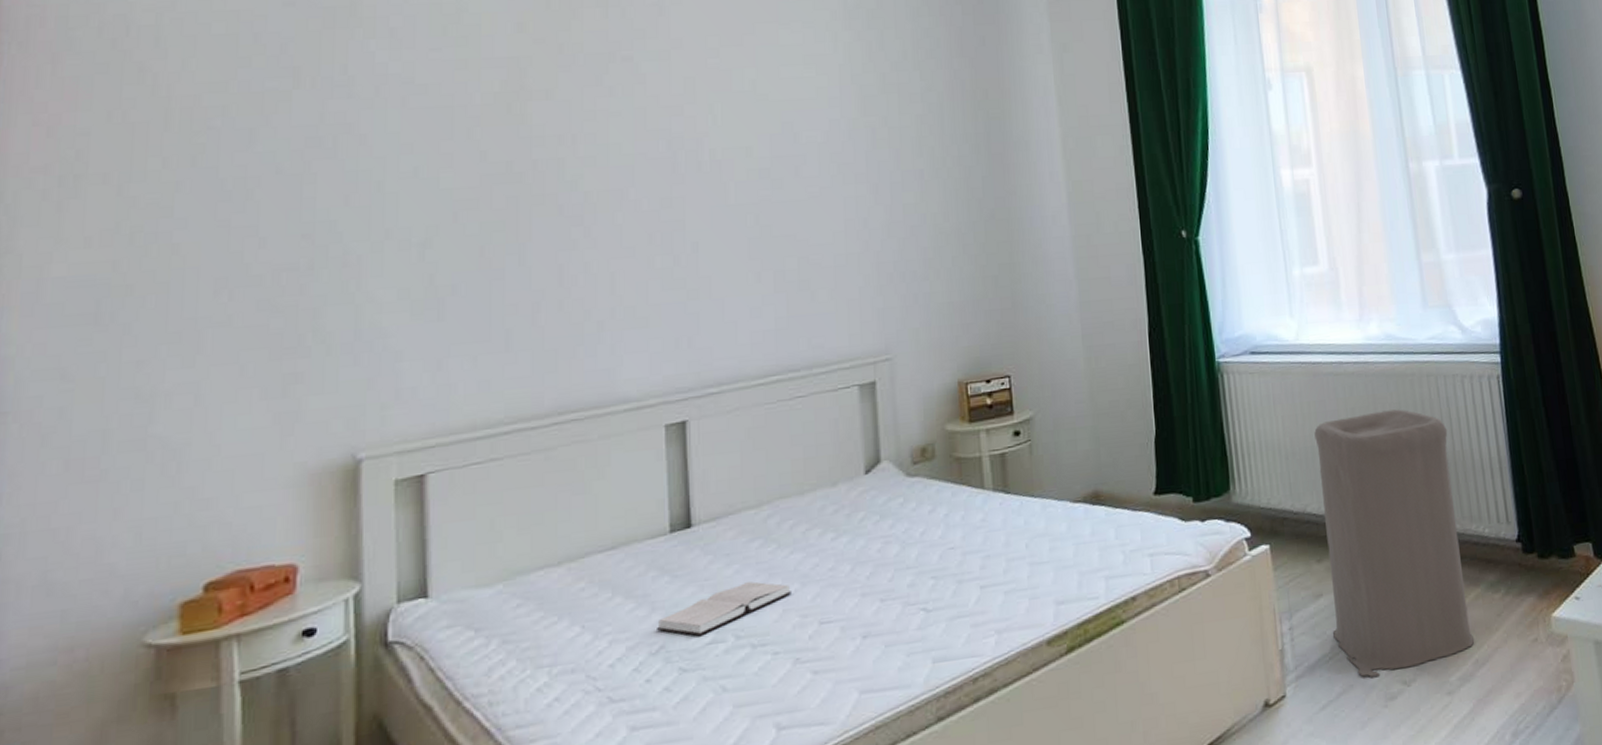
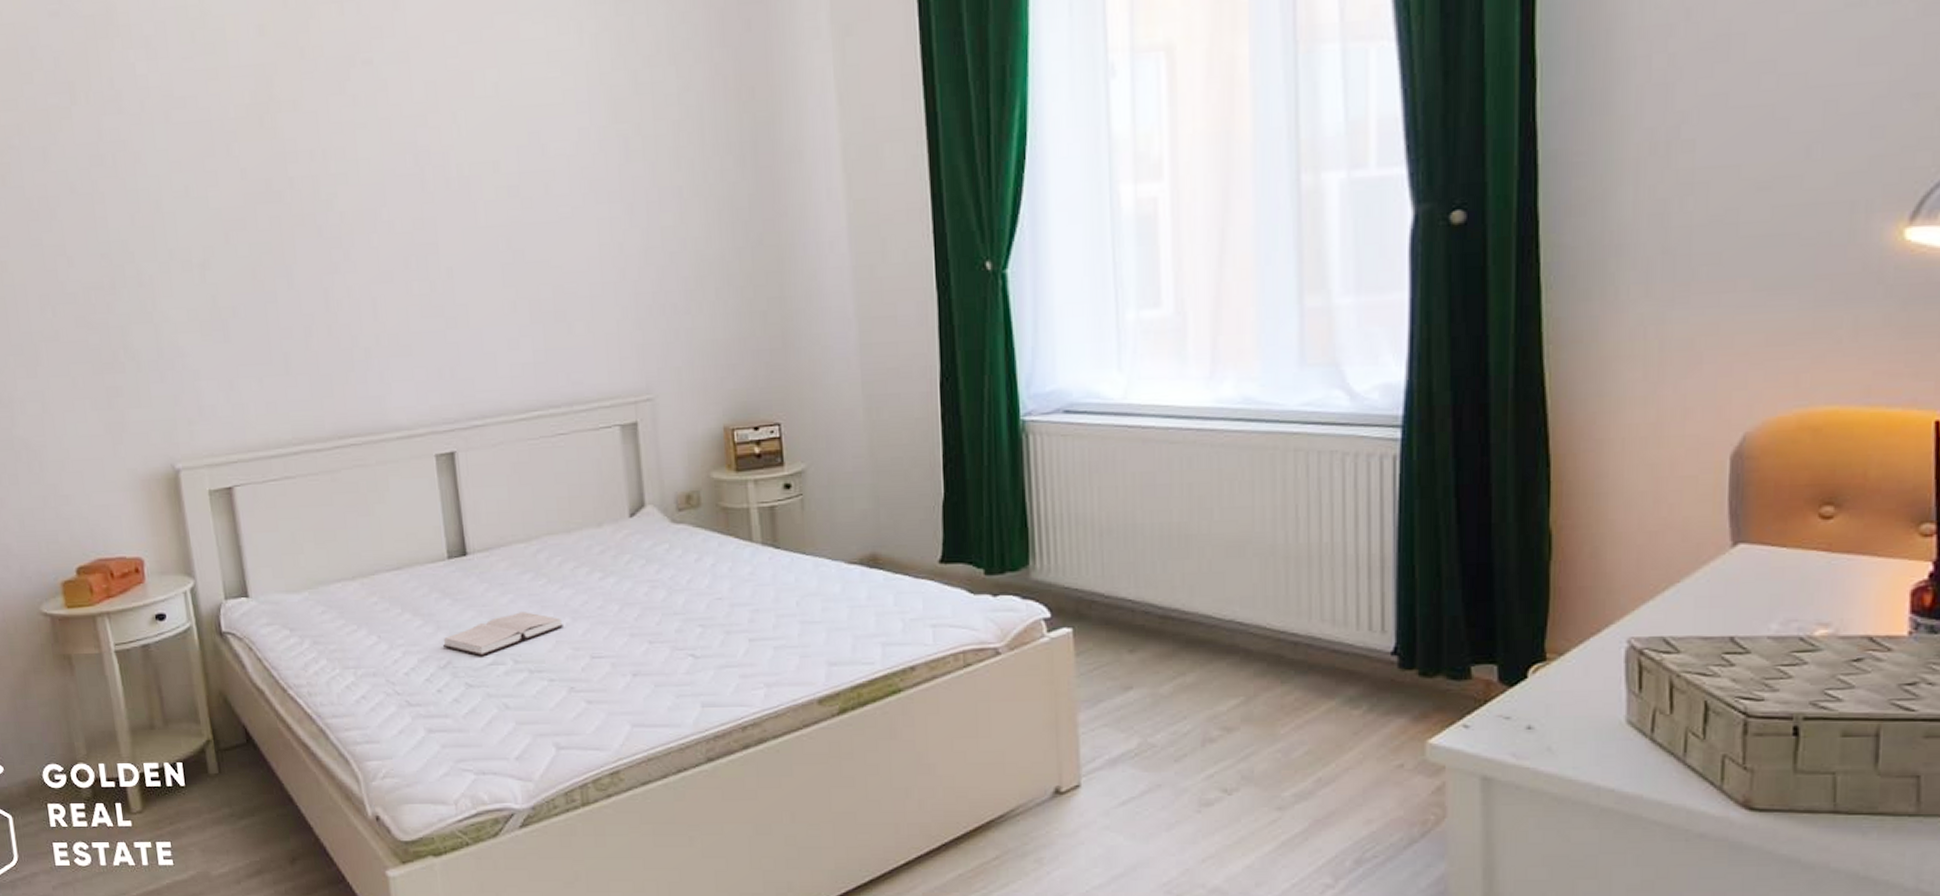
laundry basket: present [1314,409,1474,677] -> none [1138,488,1318,779]

